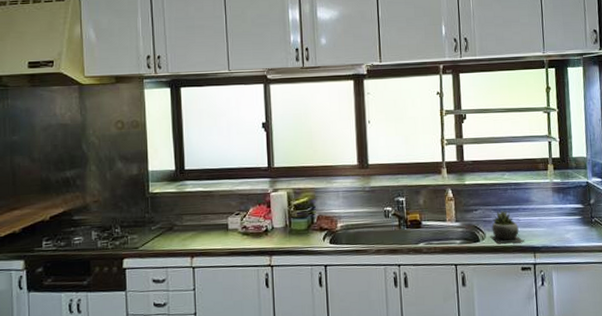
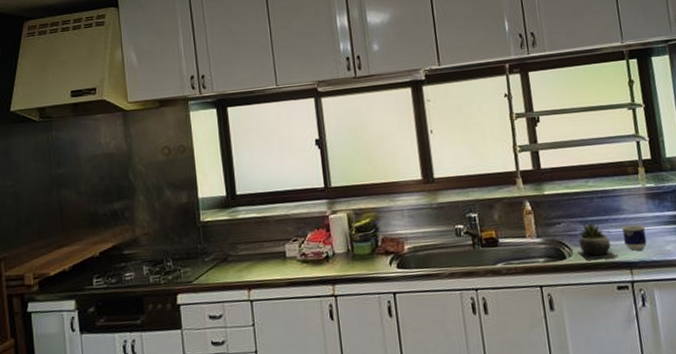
cup: none [530,214,550,237] -> present [622,224,647,251]

